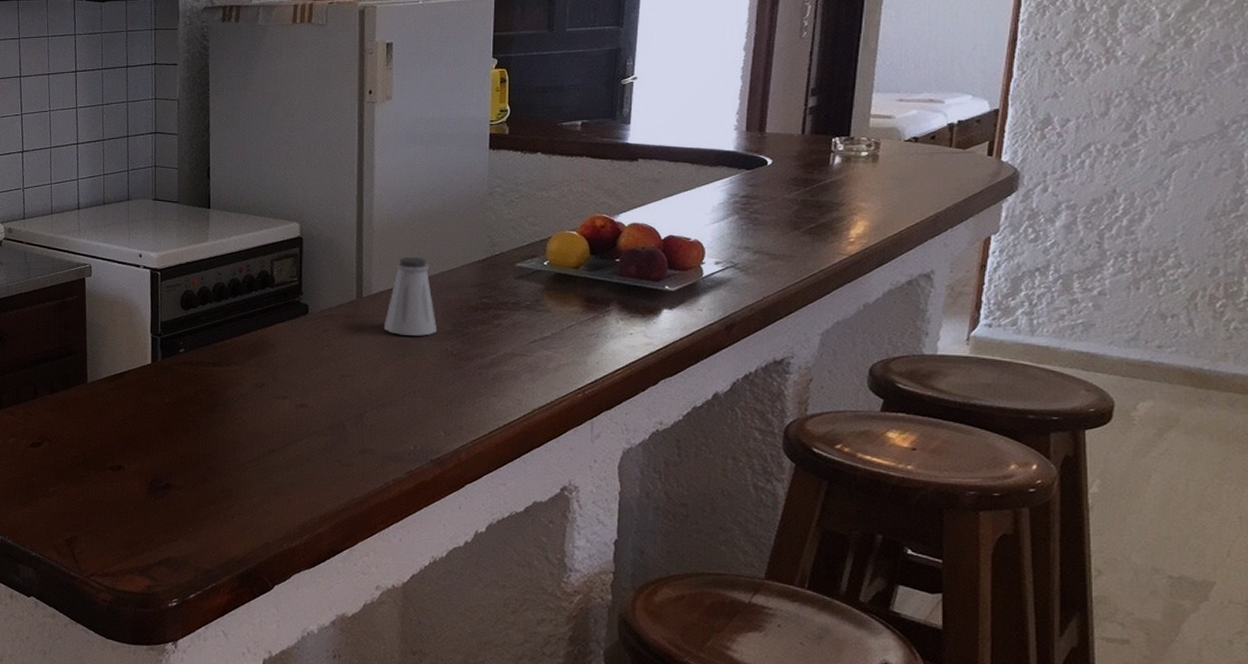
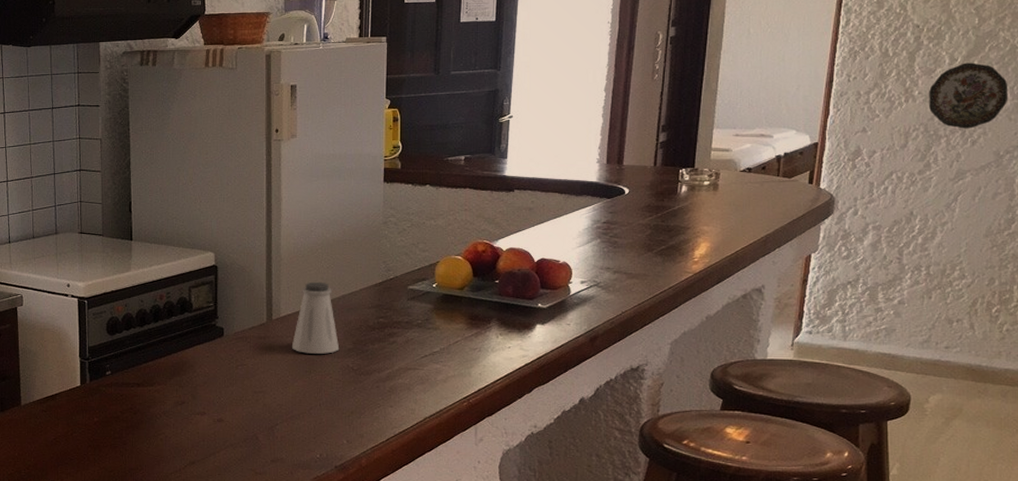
decorative plate: none [1135,19,1235,95] -> present [929,62,1008,129]

